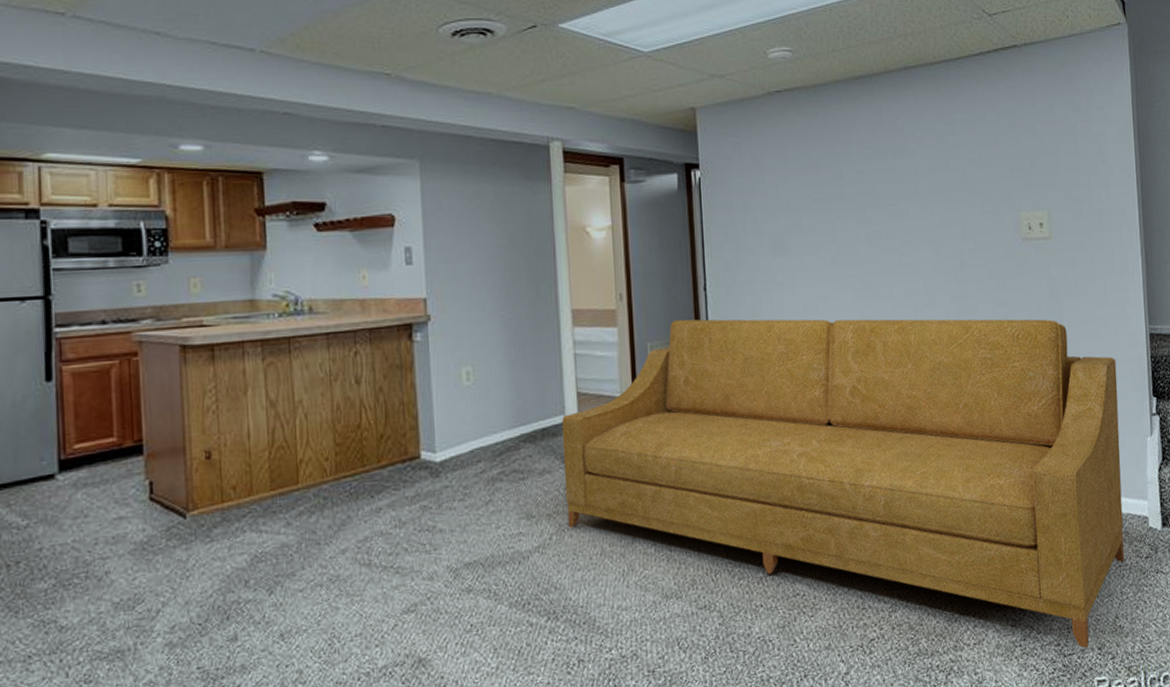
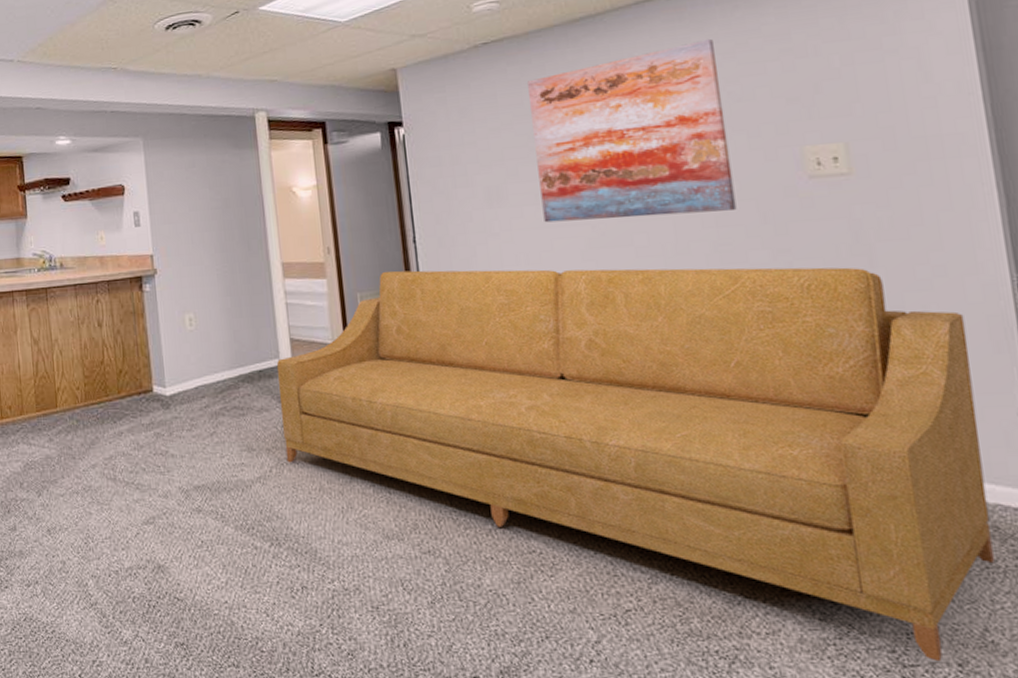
wall art: none [813,108,971,273] -> present [528,38,737,223]

